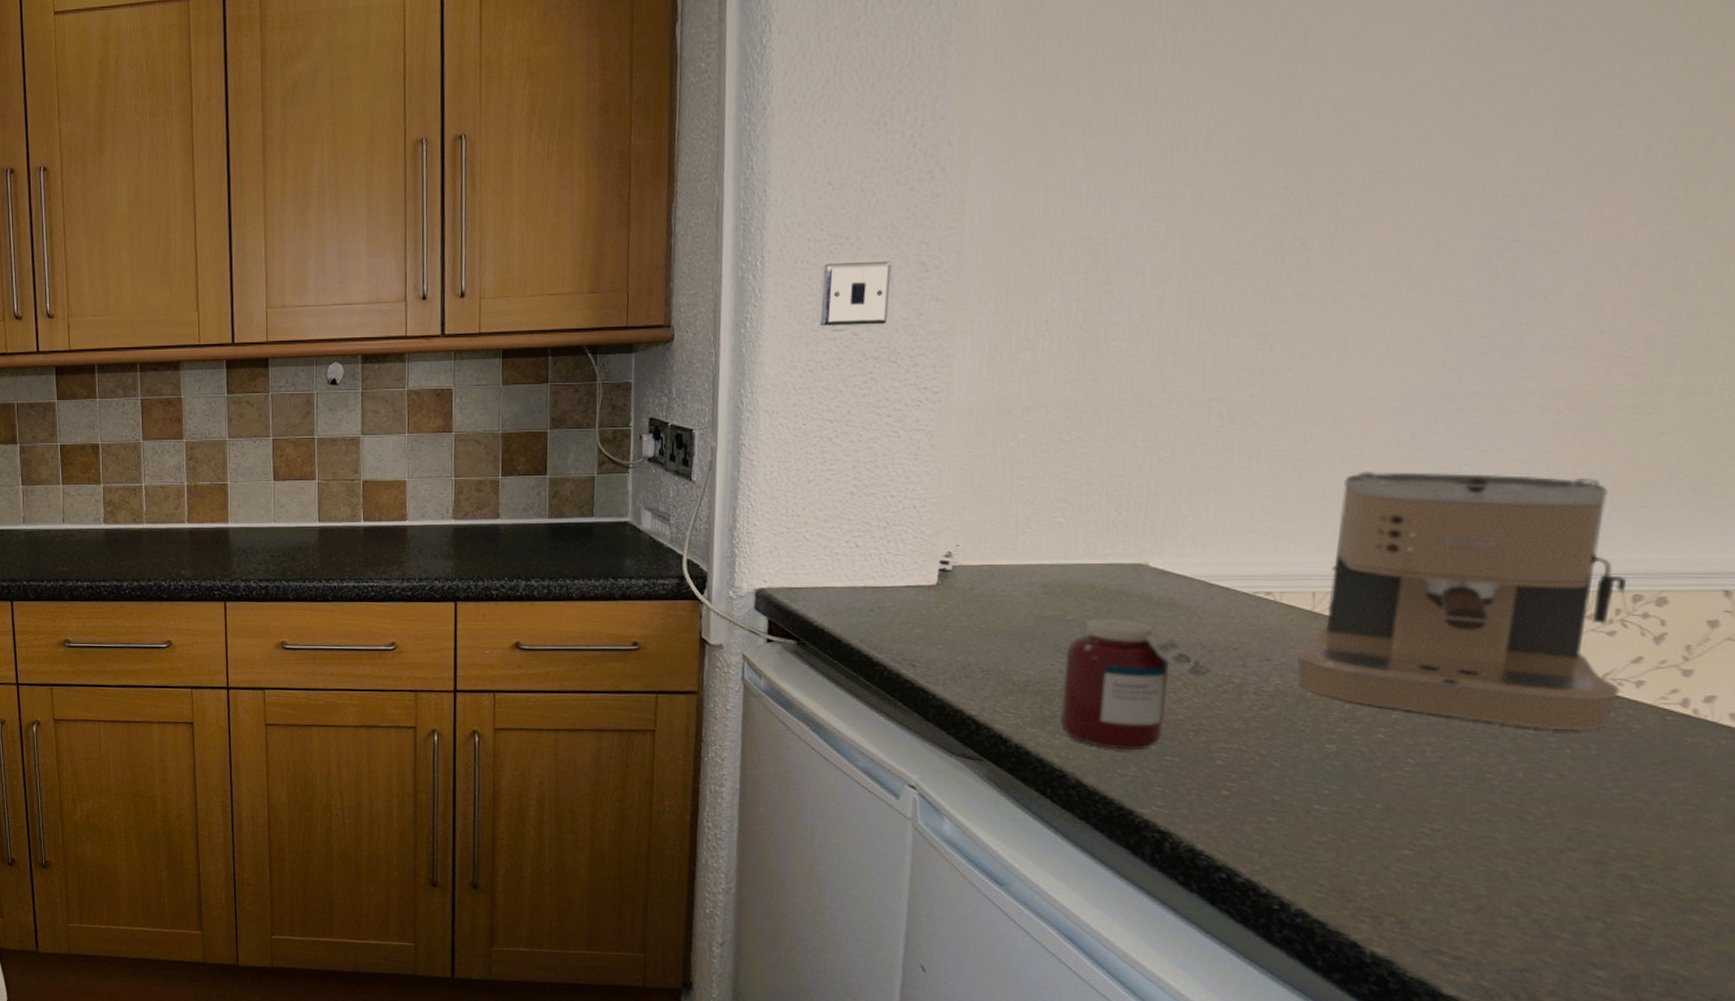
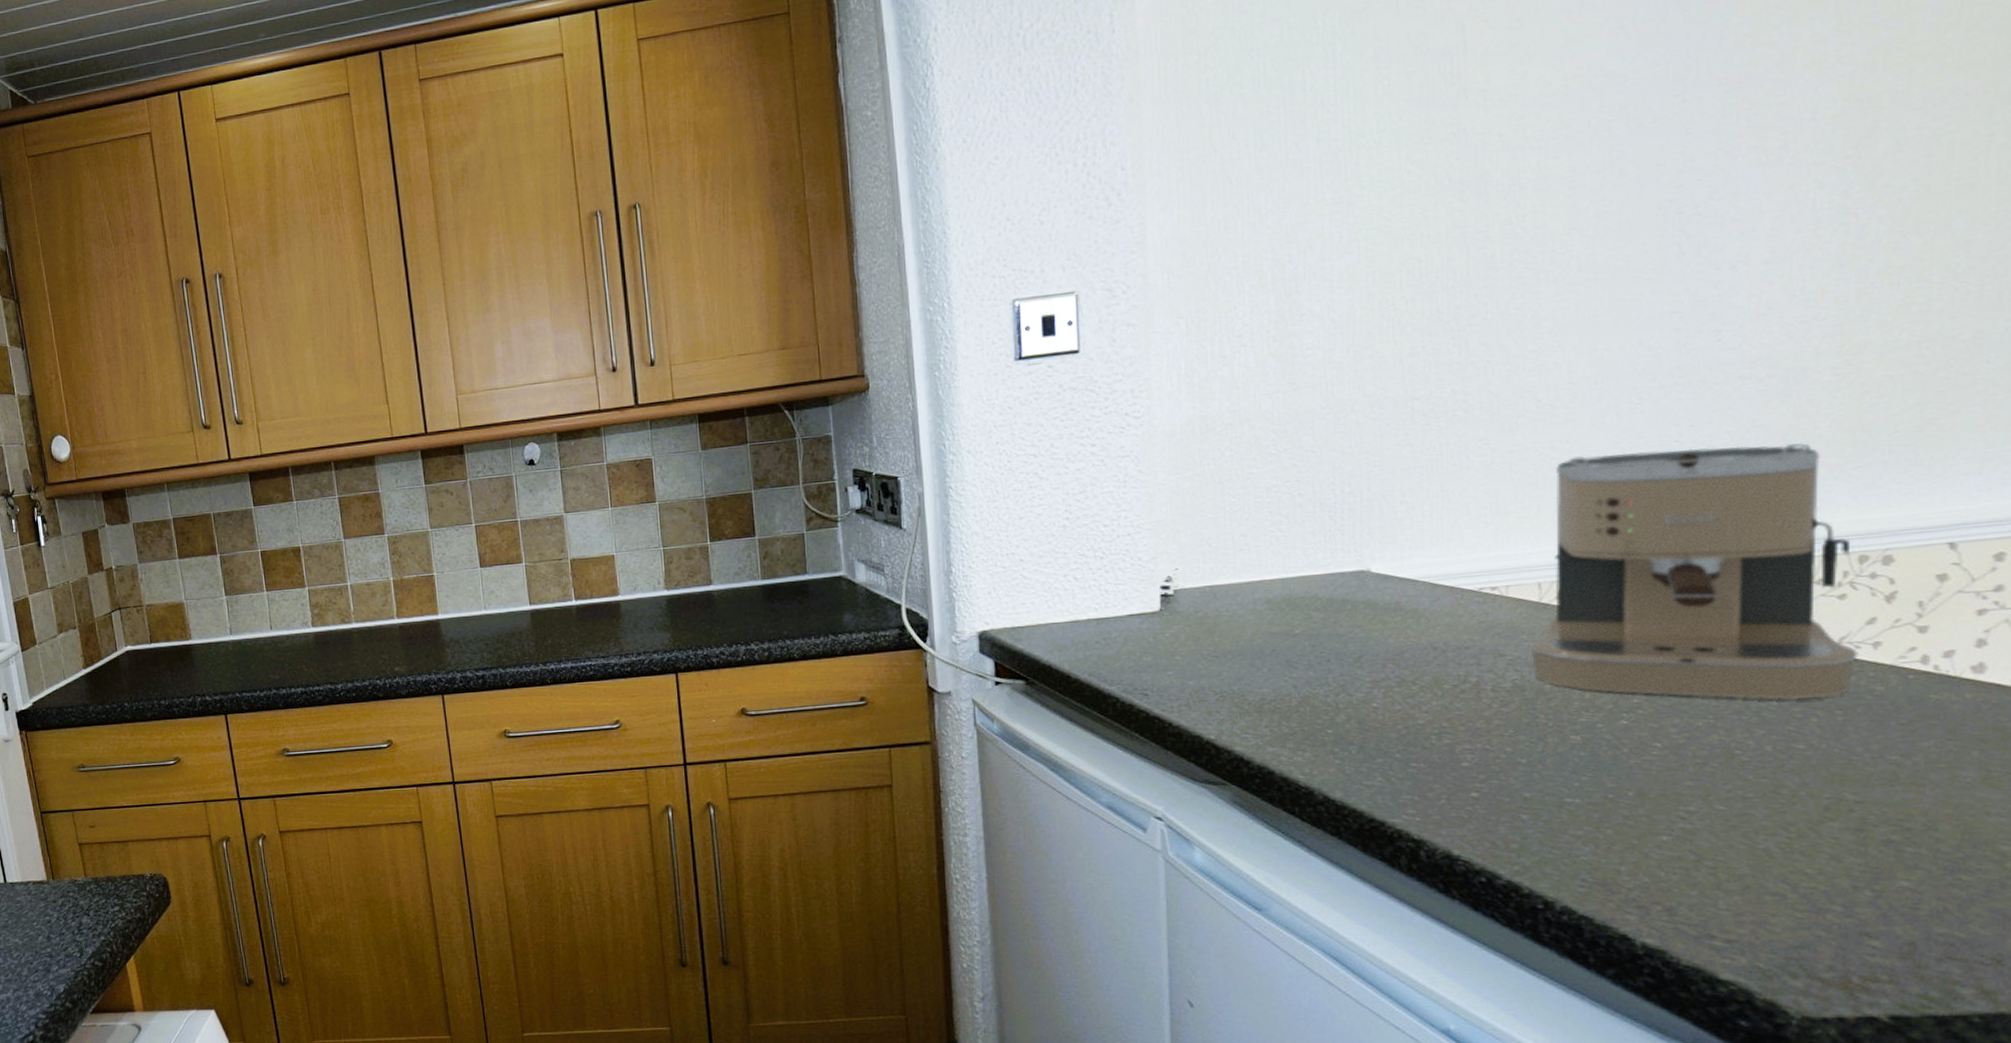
jar: present [1060,618,1221,751] -> none [1298,627,1456,761]

